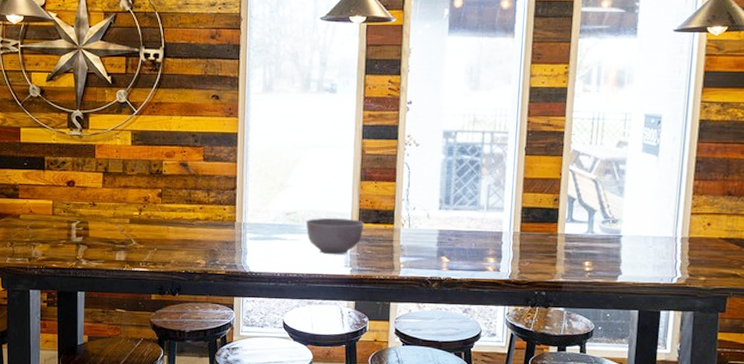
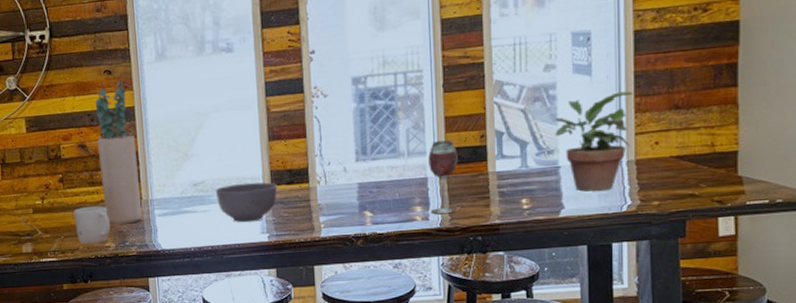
mug: none [169,223,203,259] -> present [73,206,110,245]
vase: none [198,100,235,244] -> present [95,73,143,225]
wineglass: none [502,199,532,268] -> present [428,140,458,215]
potted plant: none [621,174,694,262] -> present [555,91,634,192]

